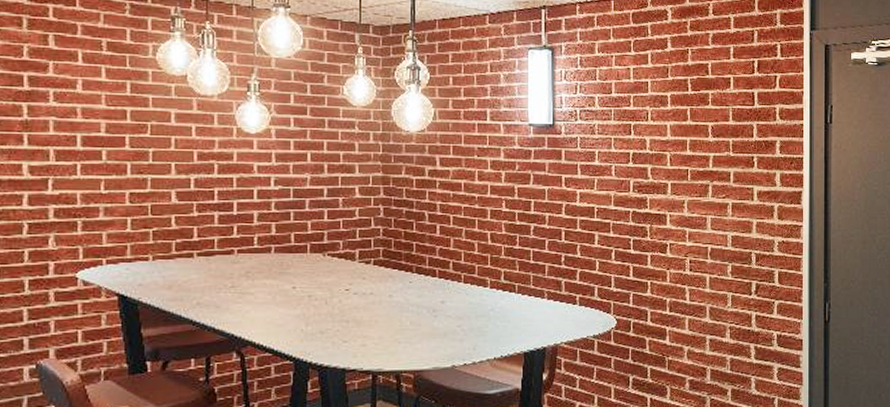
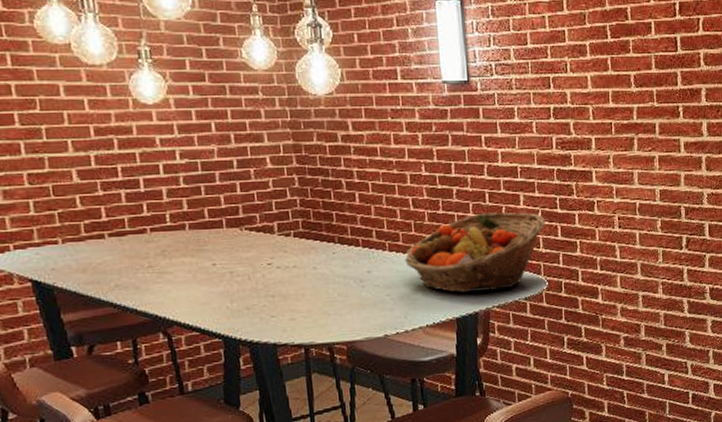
fruit basket: none [479,250,618,327] -> present [405,212,546,293]

